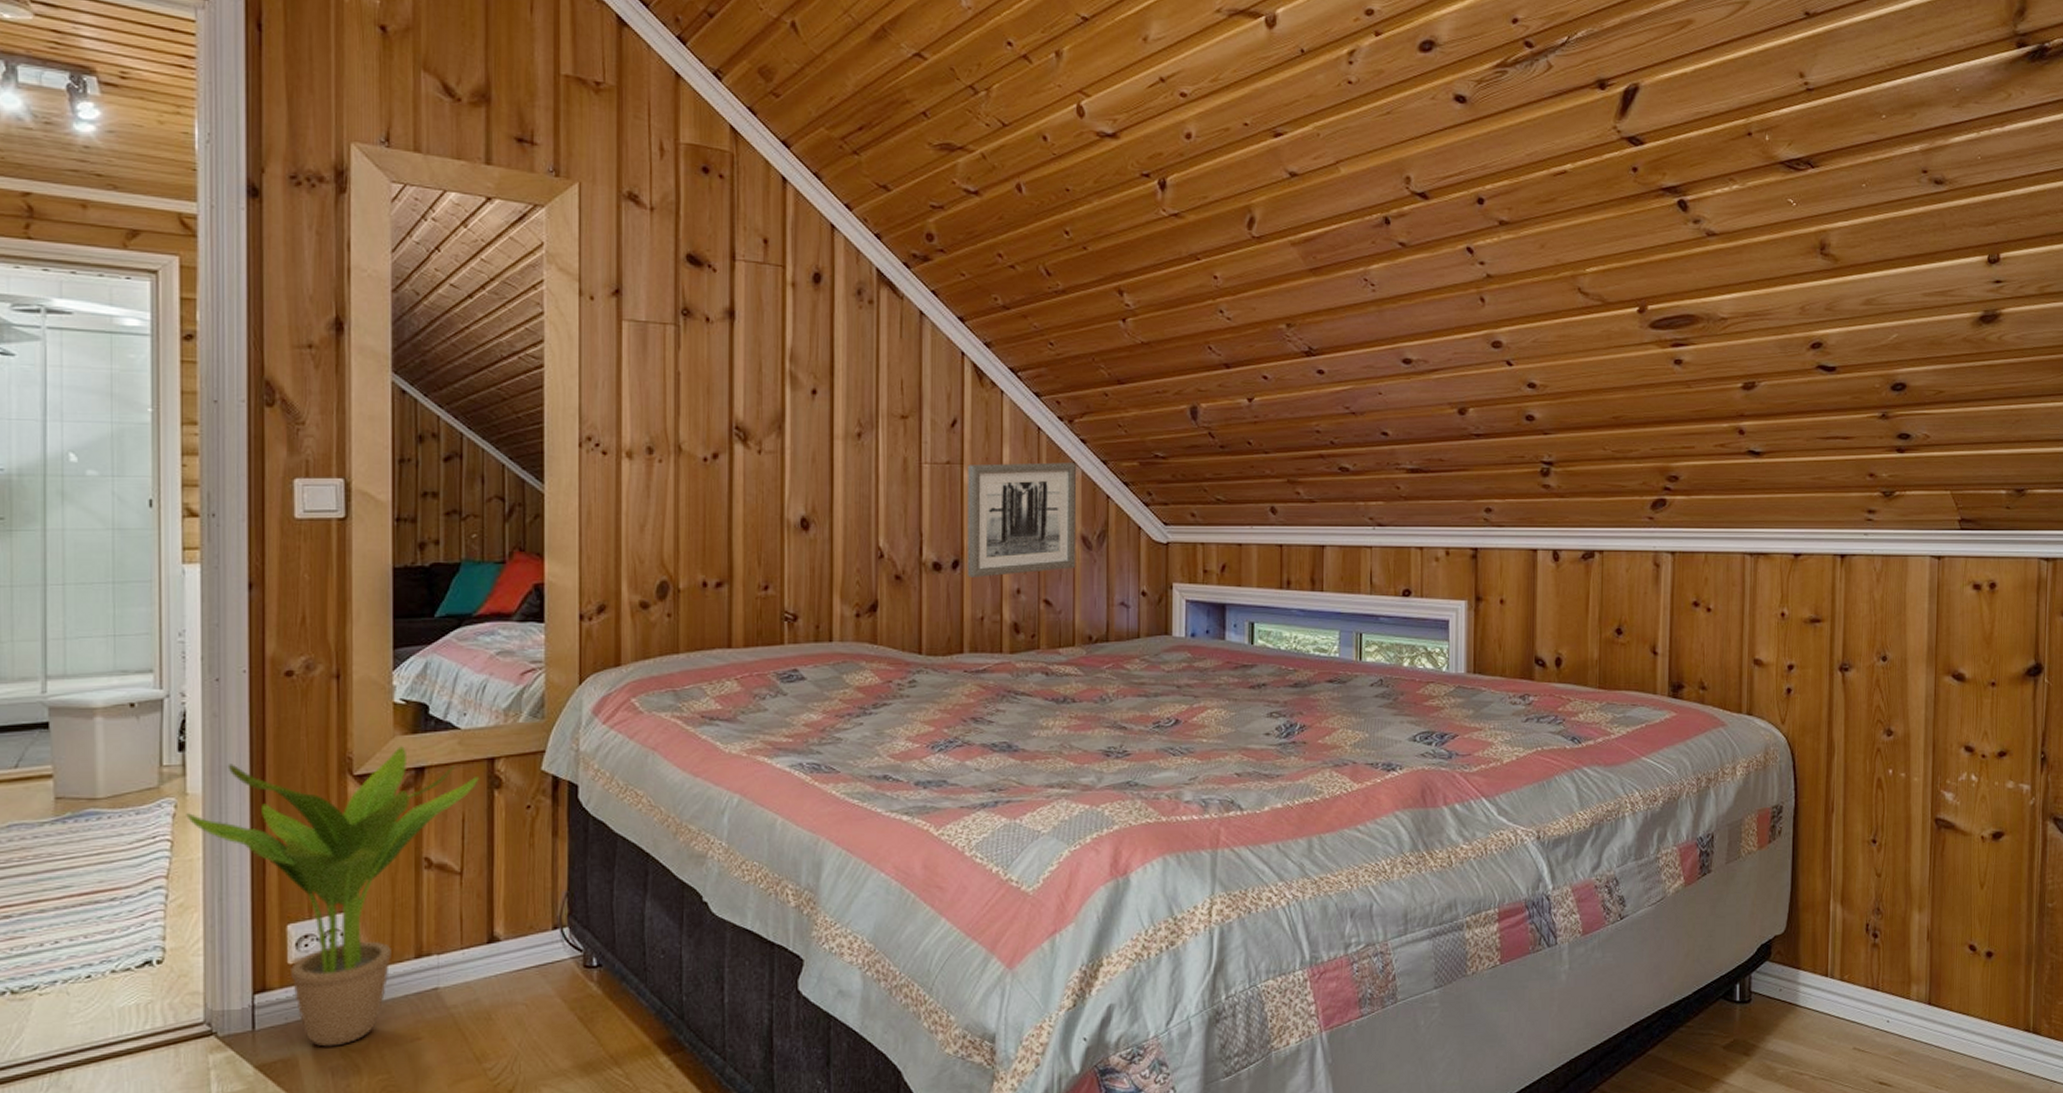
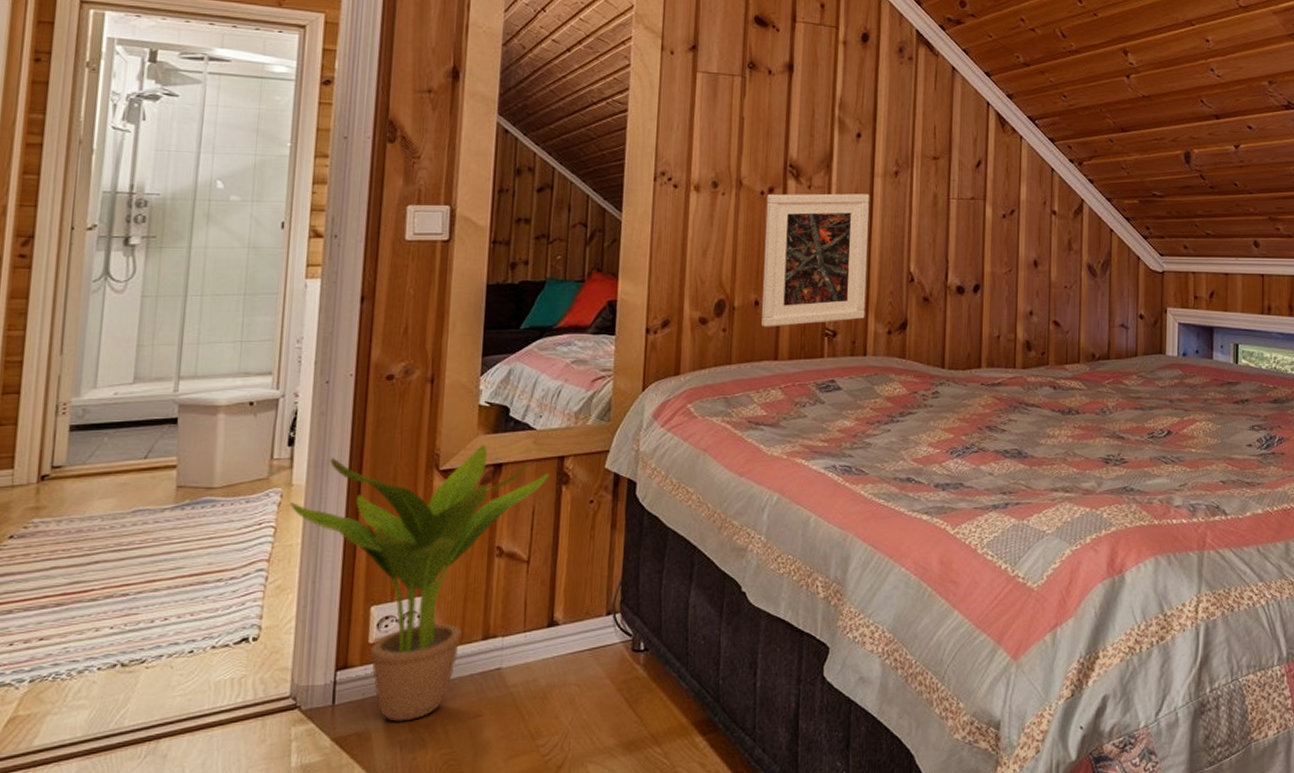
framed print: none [710,459,830,611] -> present [761,193,870,327]
wall art: present [967,462,1077,577] -> none [986,199,1084,300]

